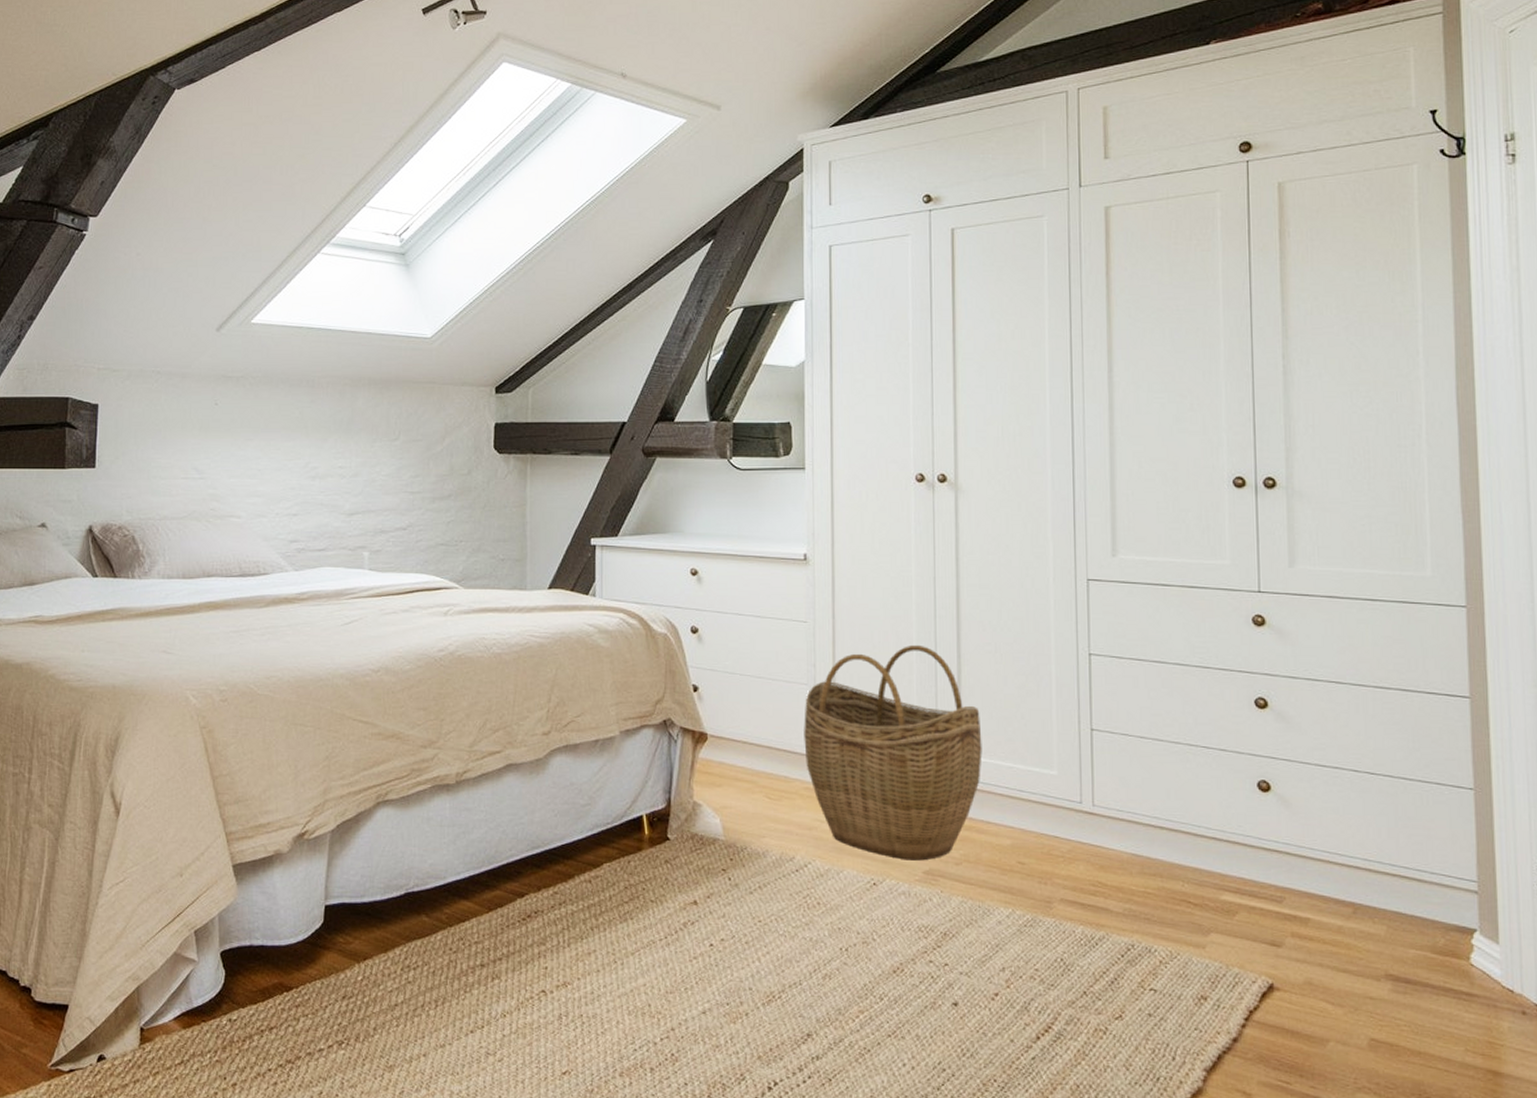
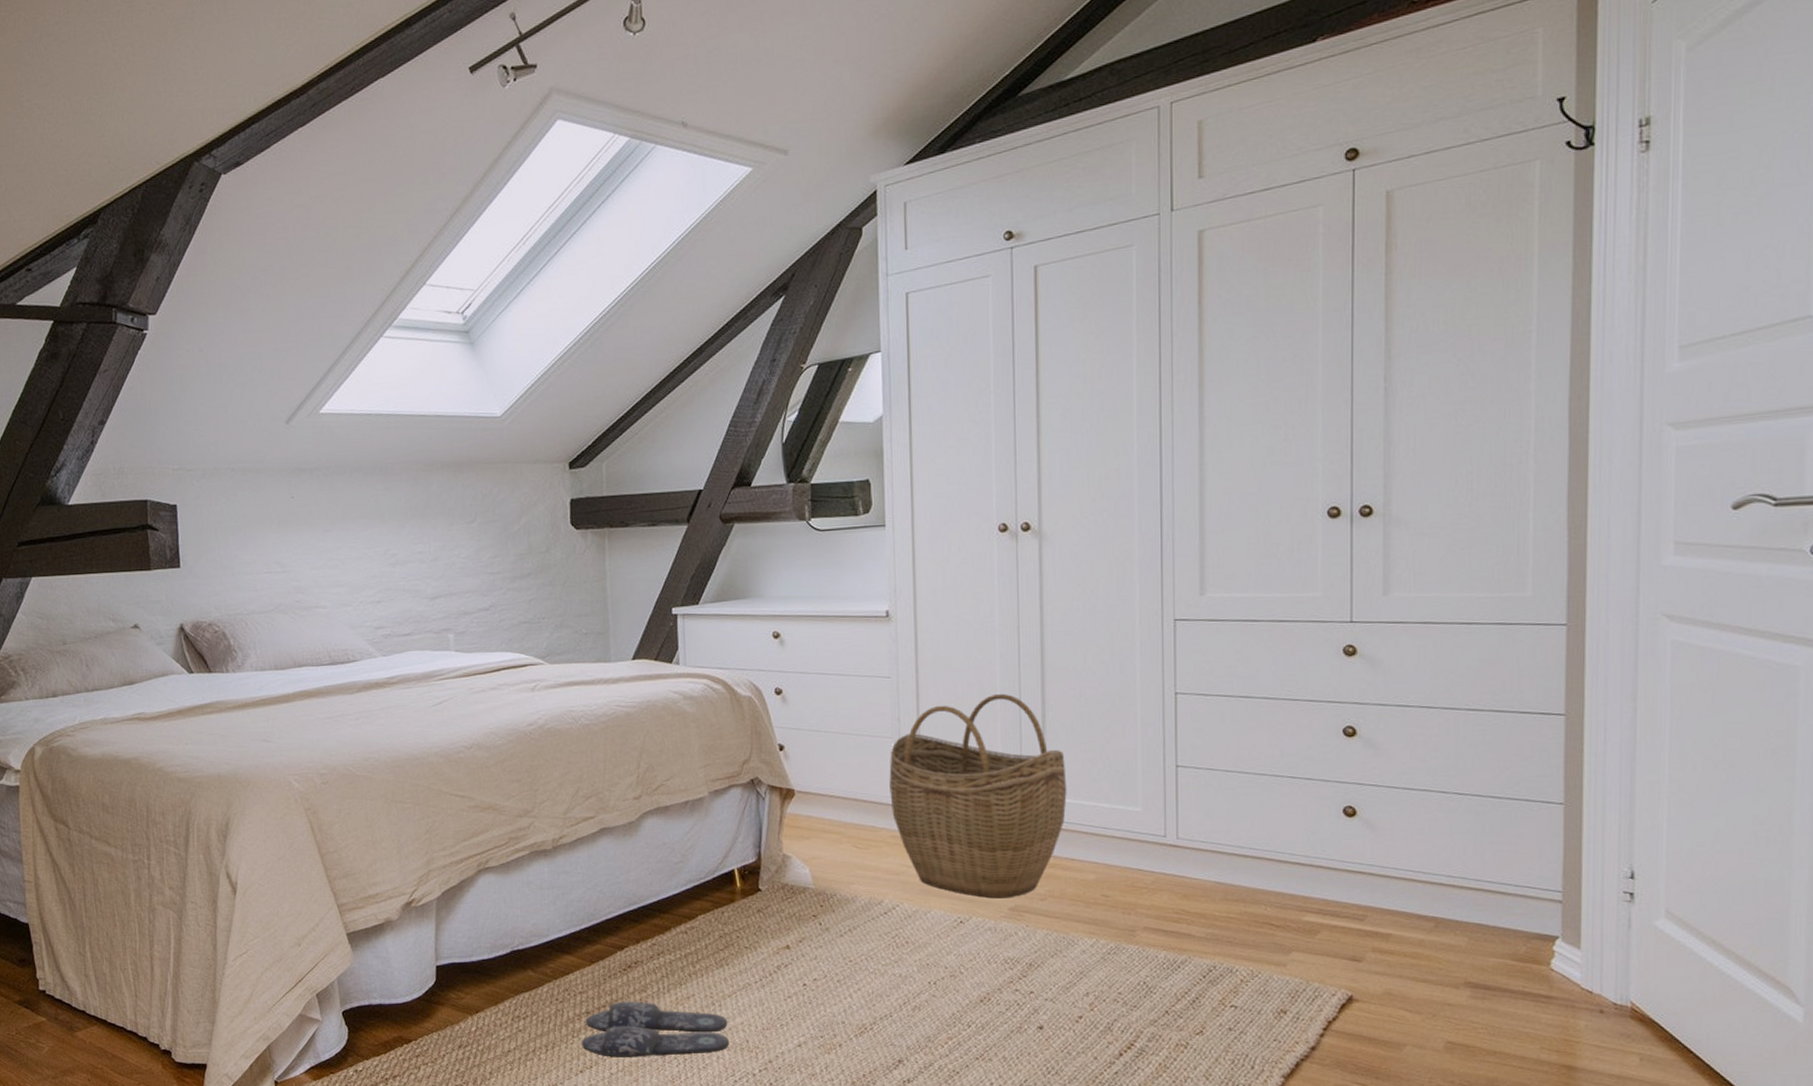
slippers: none [474,954,630,1018] -> present [581,1001,729,1058]

